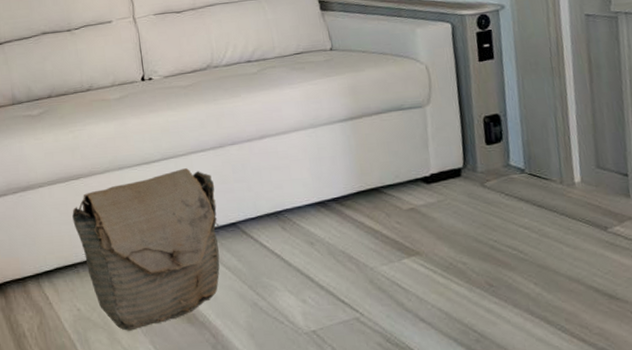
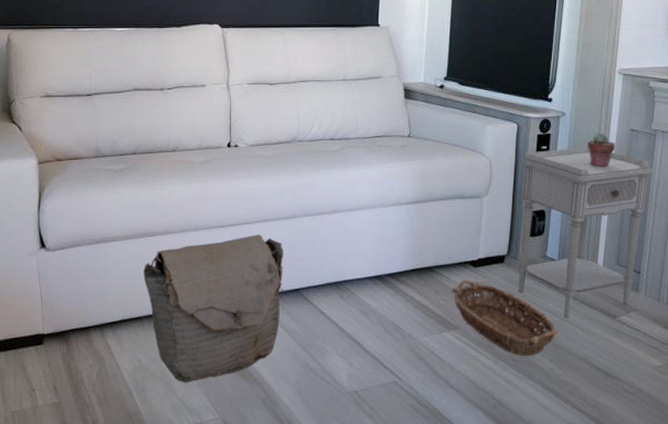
basket: none [405,198,539,280] -> present [451,280,558,356]
nightstand: none [461,40,625,233] -> present [518,147,655,317]
potted succulent: none [536,22,572,61] -> present [587,133,616,168]

